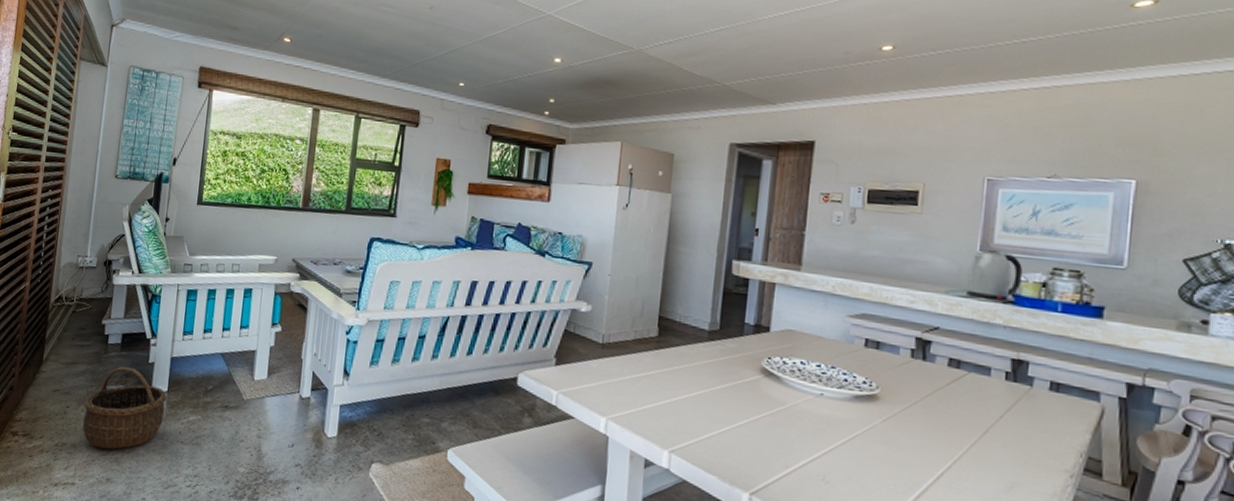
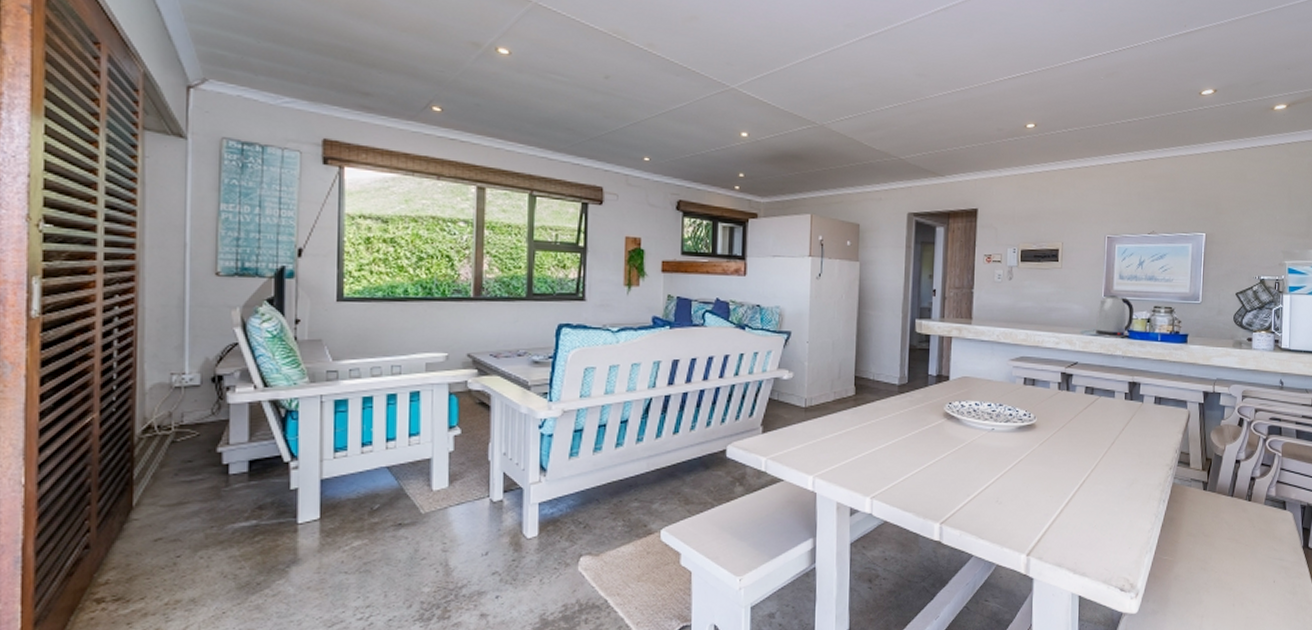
wicker basket: present [82,366,167,449] -> none [202,498,320,597]

